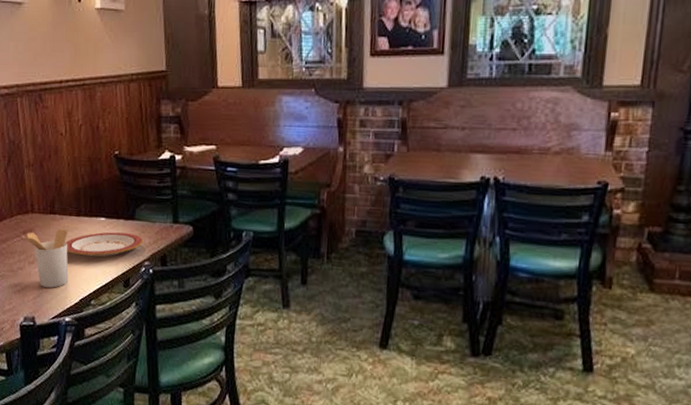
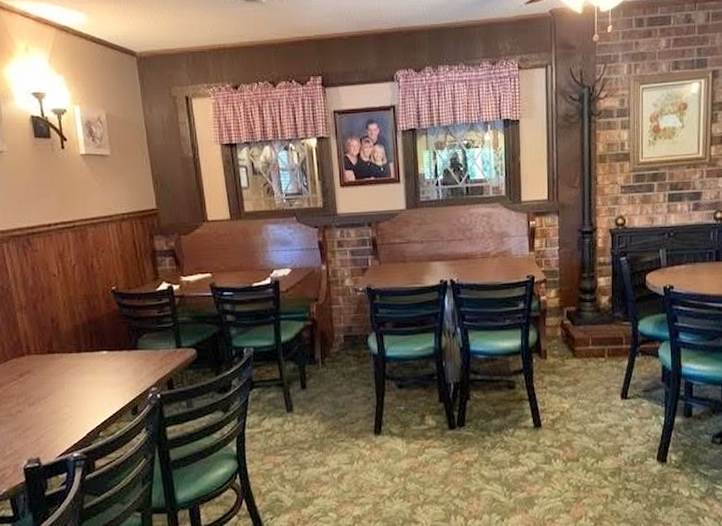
utensil holder: present [21,229,69,288] -> none [18,367,74,426]
plate: present [65,232,143,257] -> none [67,363,148,391]

